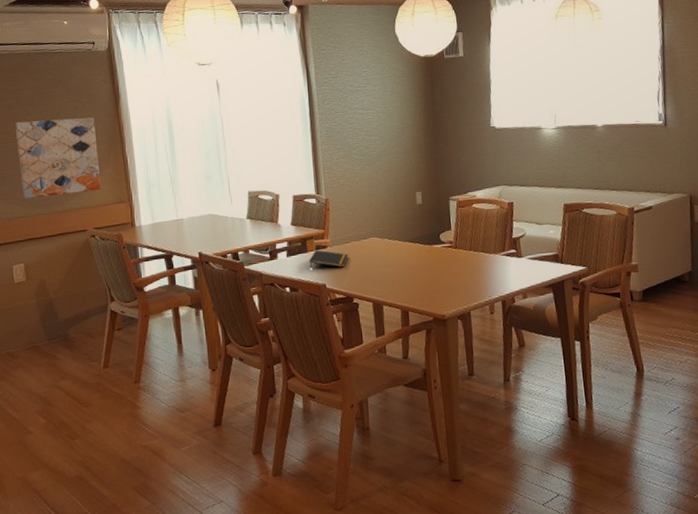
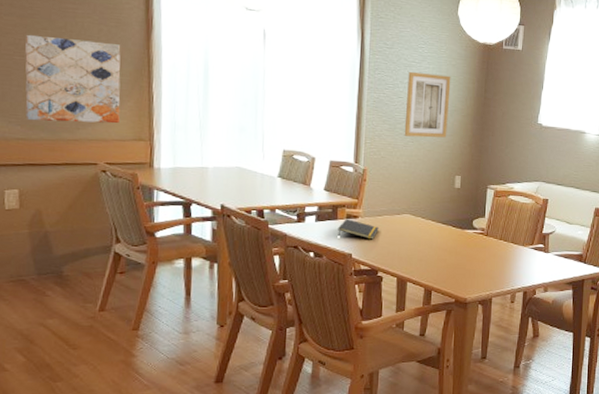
wall art: none [356,94,402,161] -> present [404,71,451,138]

